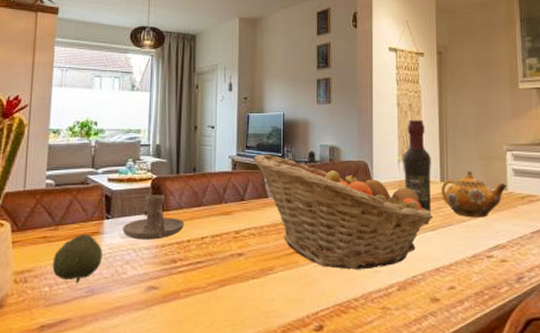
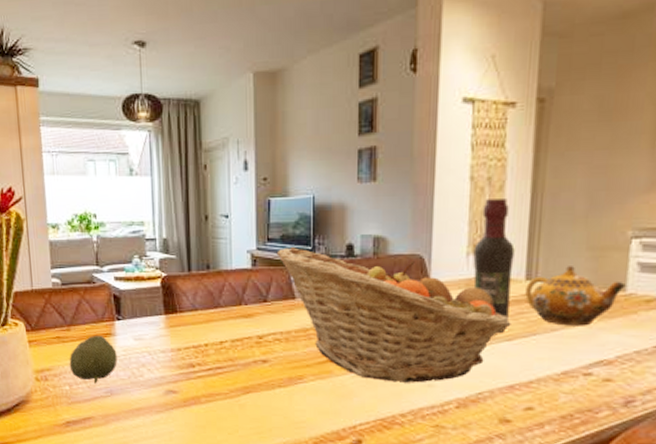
candle holder: present [123,195,184,240] -> none [135,295,200,343]

